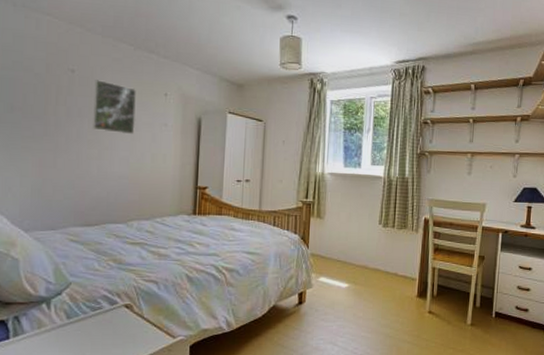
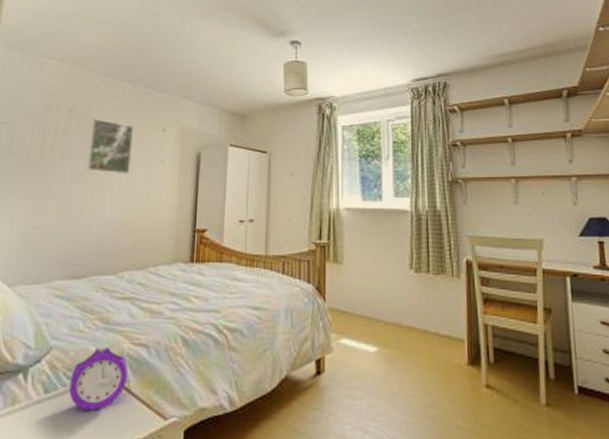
alarm clock: none [89,277,140,332] -> present [69,340,128,411]

